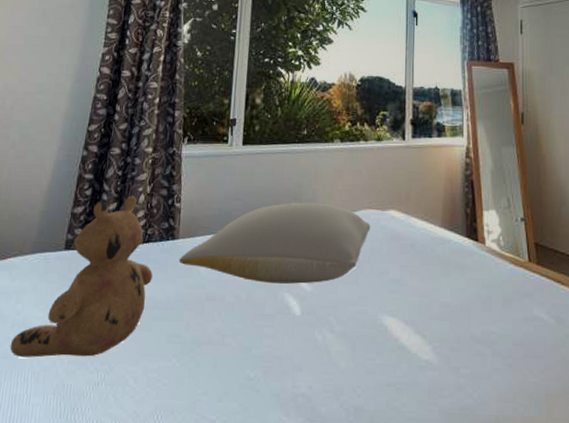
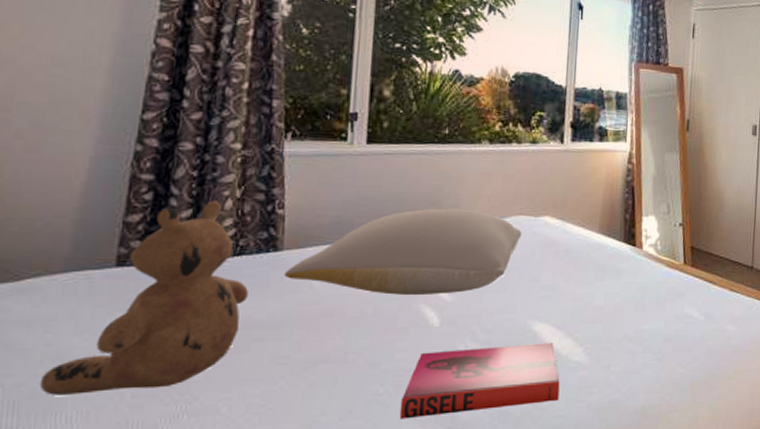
hardback book: none [267,338,411,406] -> present [399,343,560,420]

